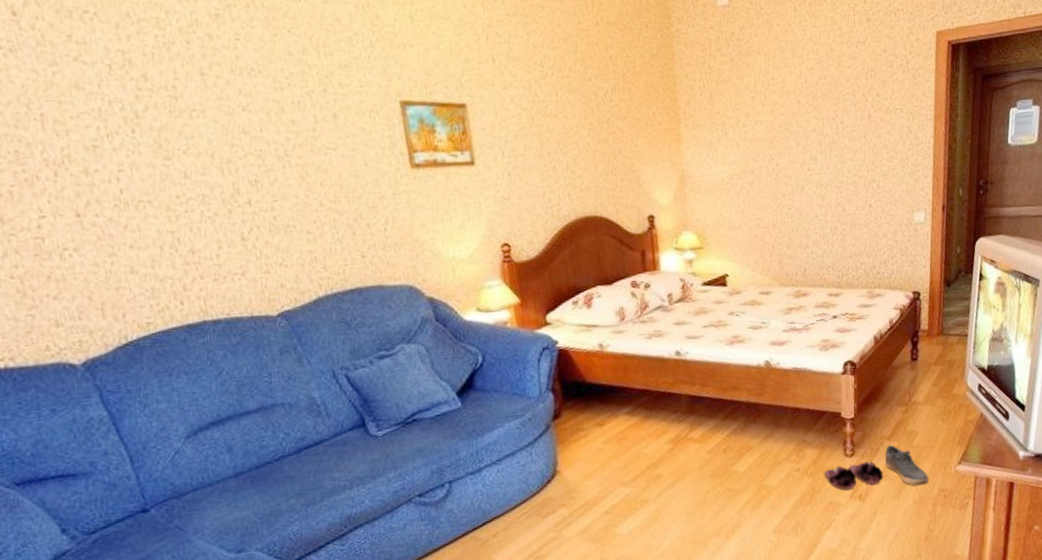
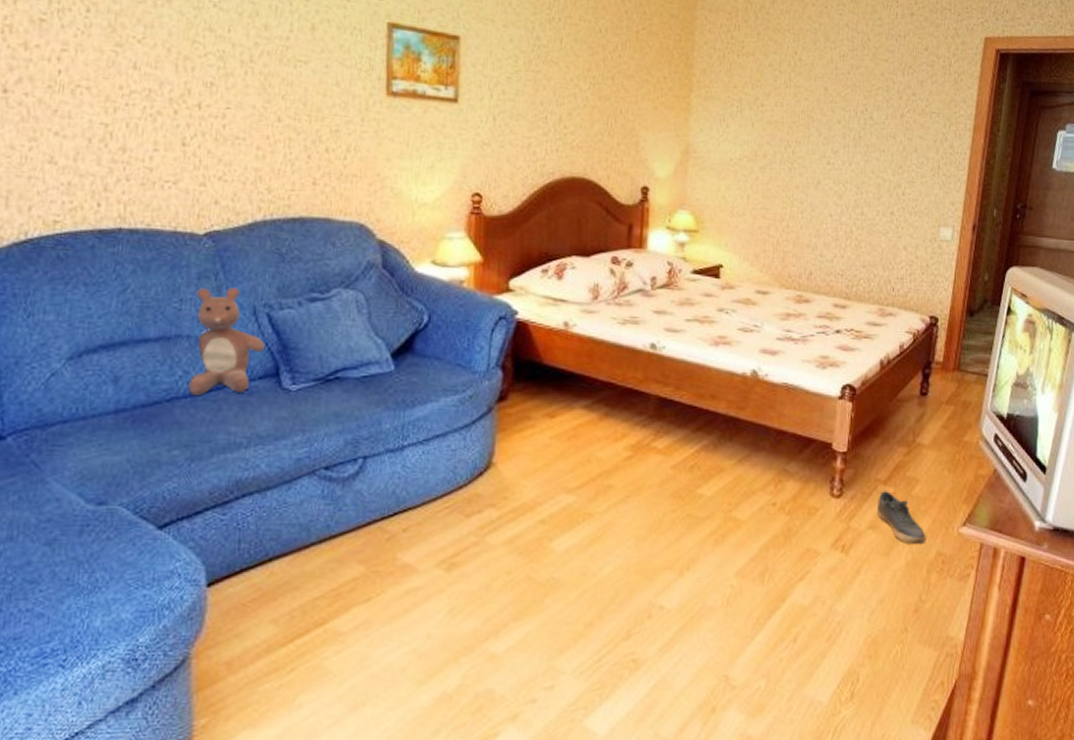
stuffed animal: none [282,357,350,453] -> present [188,288,266,397]
slippers: present [824,460,884,490] -> none [804,505,874,537]

